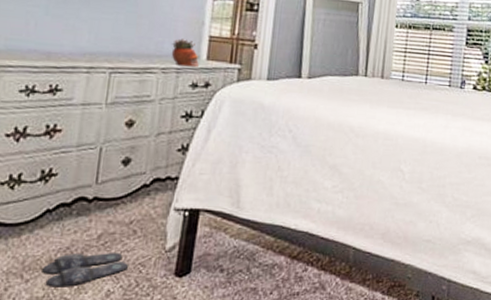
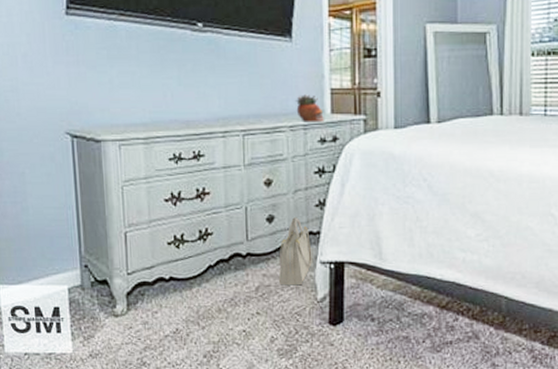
slippers: present [42,252,129,287] -> none [214,302,287,334]
handbag: none [125,161,167,234] -> present [278,217,312,286]

